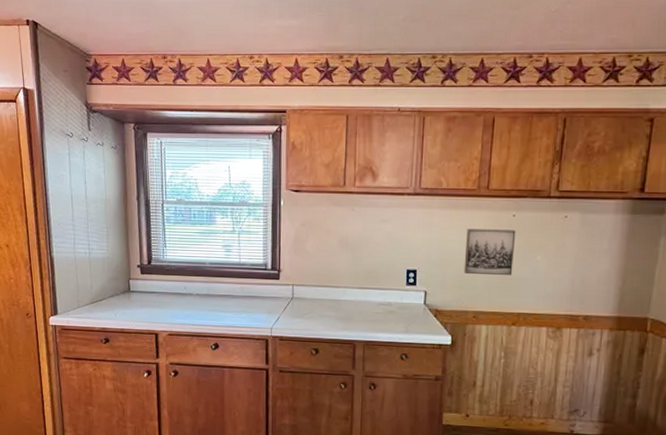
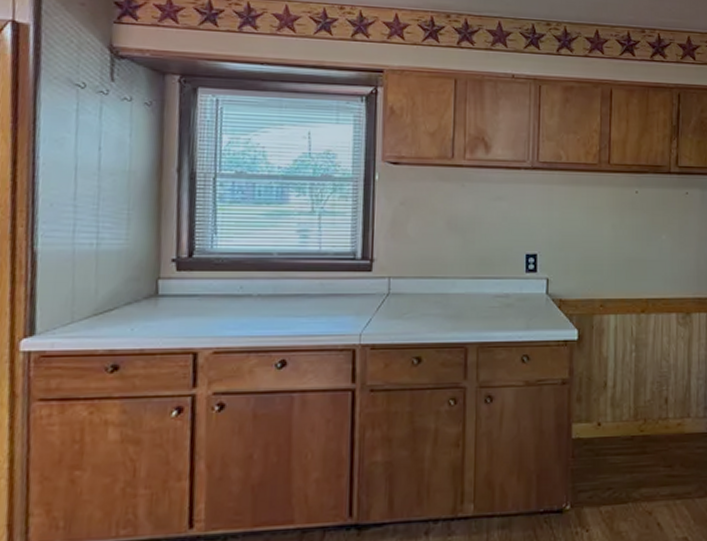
wall art: present [464,229,516,276] -> none [588,206,640,258]

